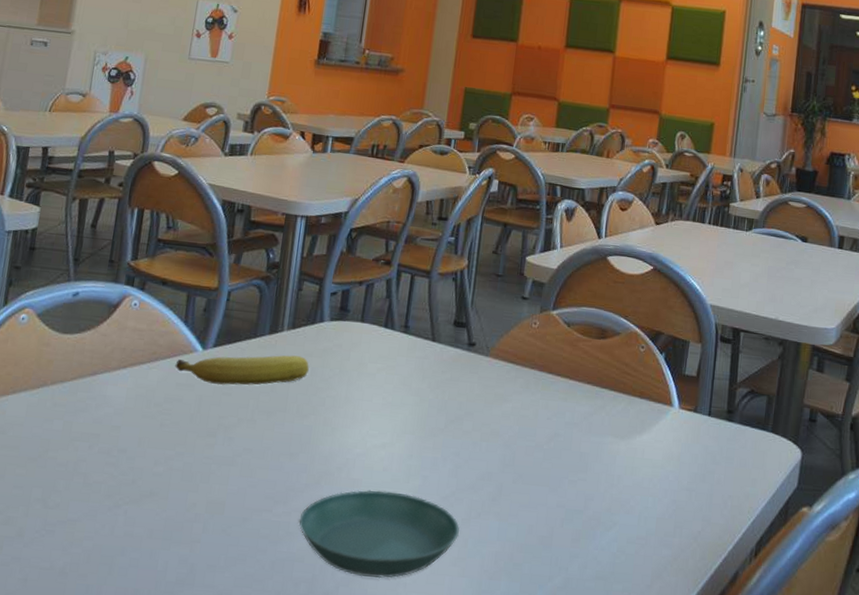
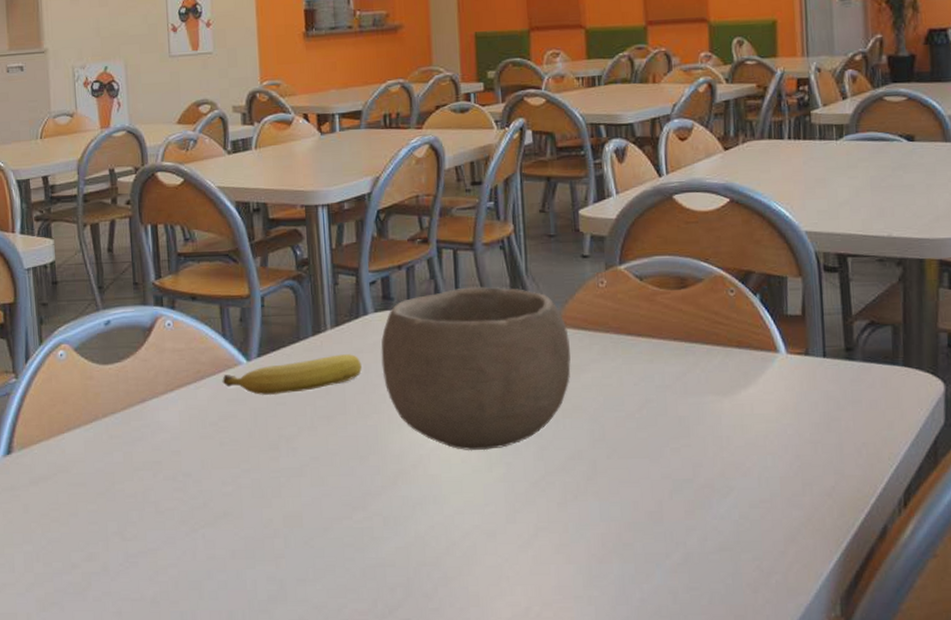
saucer: present [299,489,459,579] -> none [382,483,557,575]
bowl: none [327,310,499,463] -> present [381,286,571,451]

